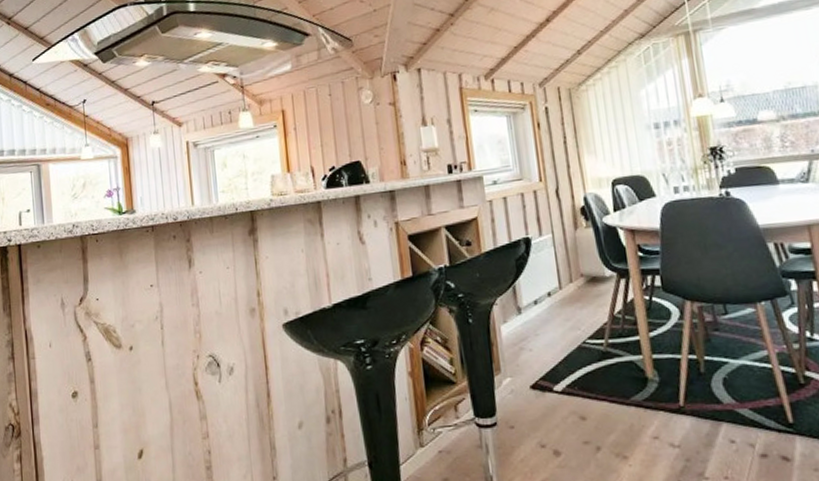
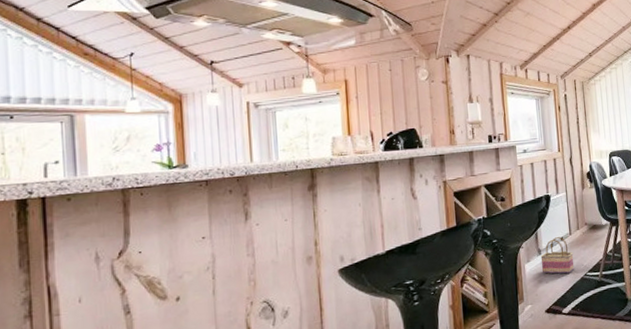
basket: none [520,292,568,340] -> present [540,237,575,274]

